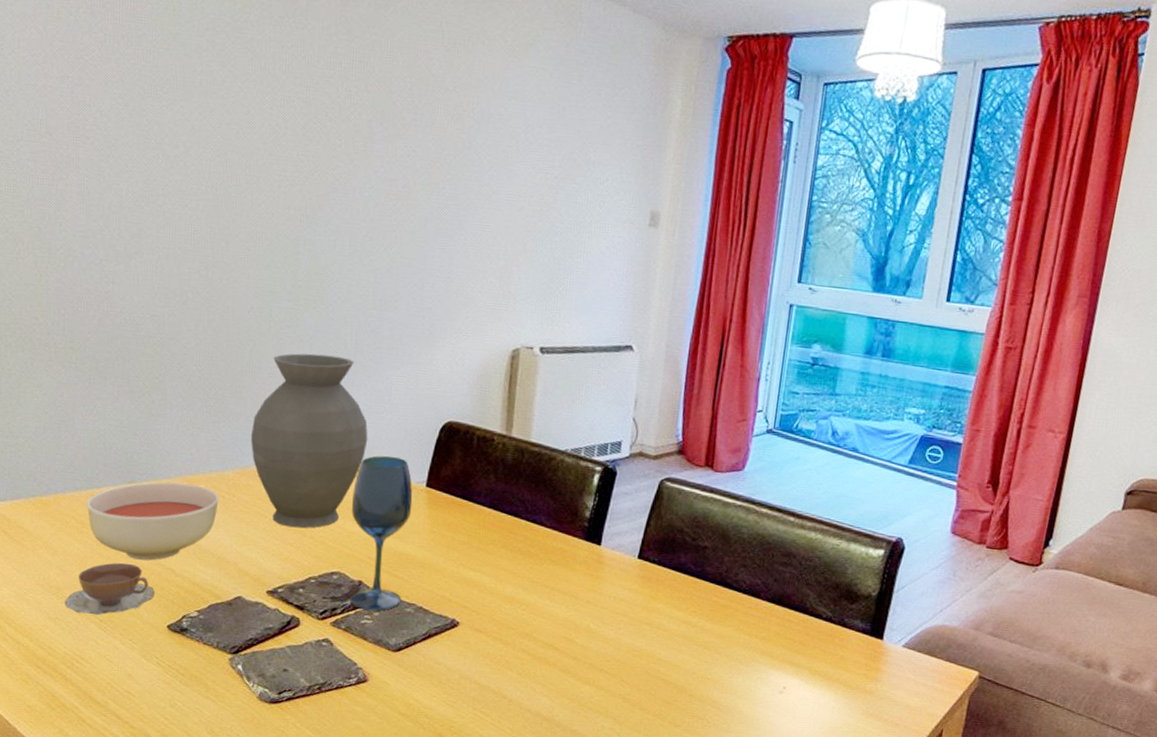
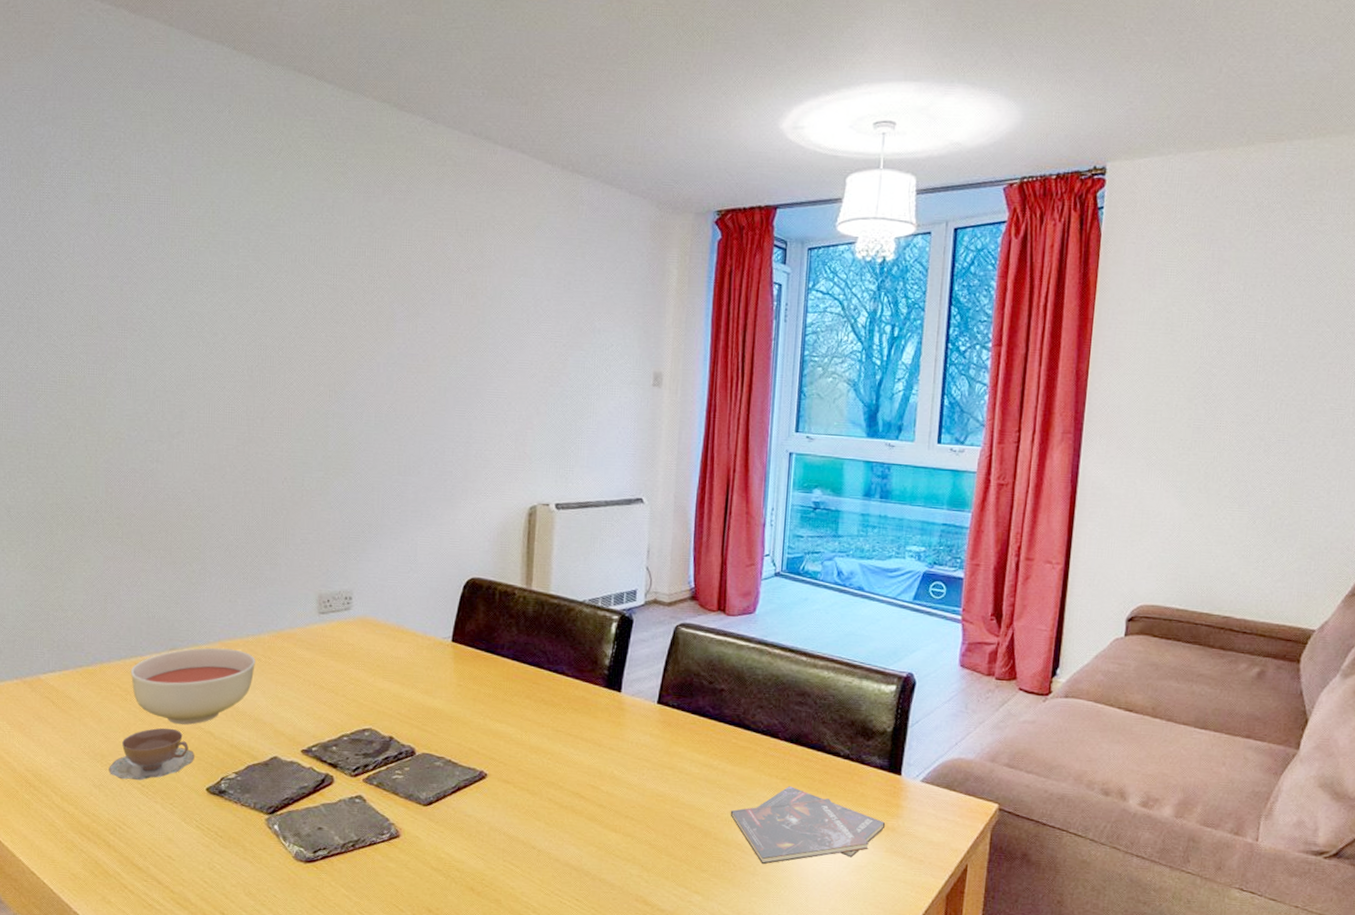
vase: present [251,353,368,529] -> none [285,519,396,687]
wineglass: present [350,455,413,611] -> none [382,613,439,766]
booklet: none [706,646,864,722] -> present [730,786,886,865]

